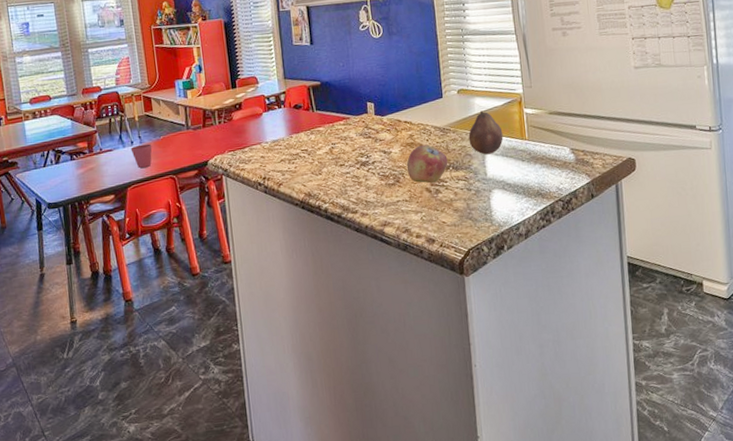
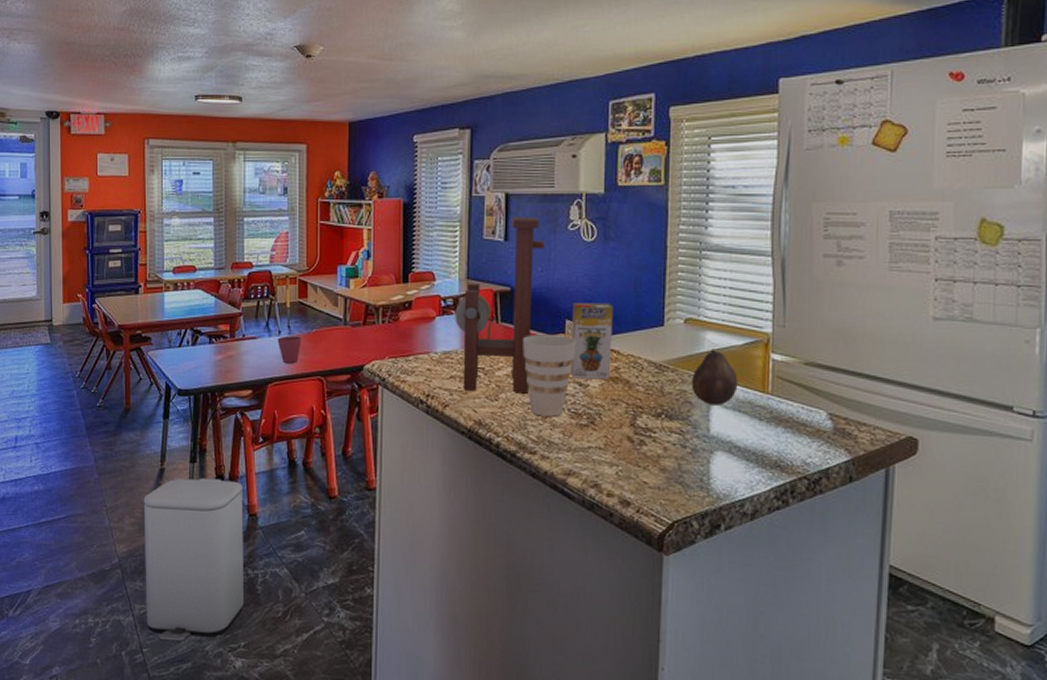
pedal bin: none [28,274,131,422] -> present [143,478,245,642]
paper towel holder: none [278,22,346,170] -> present [455,216,544,394]
cup: none [335,115,378,182] -> present [523,335,576,417]
juice box: none [370,85,407,149] -> present [569,302,614,380]
fruit: present [406,144,448,183] -> none [606,382,661,432]

